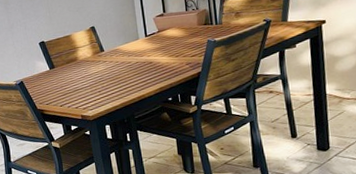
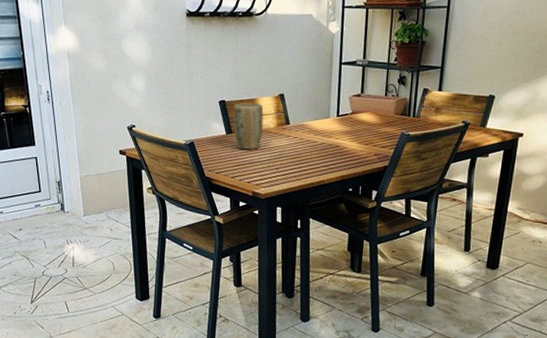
plant pot: none [52,39,82,81] -> present [233,103,264,150]

